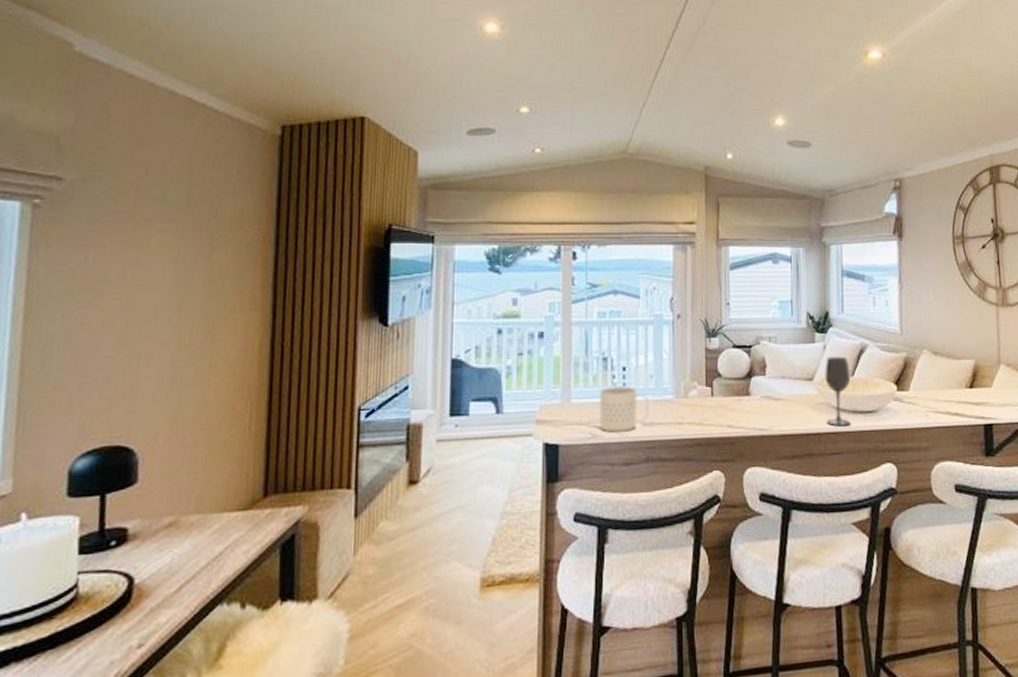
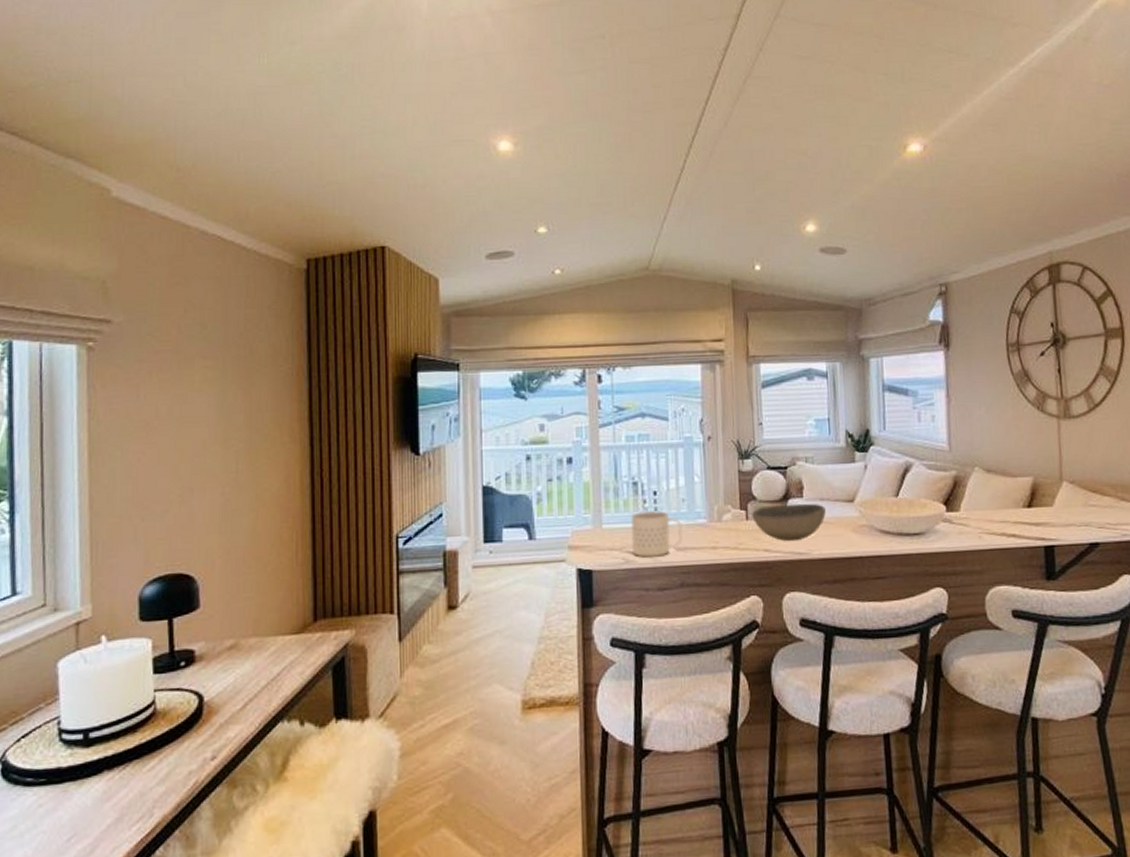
bowl: none [717,381,787,417] -> present [752,503,826,541]
wine glass: present [825,356,851,427] -> none [866,476,896,550]

